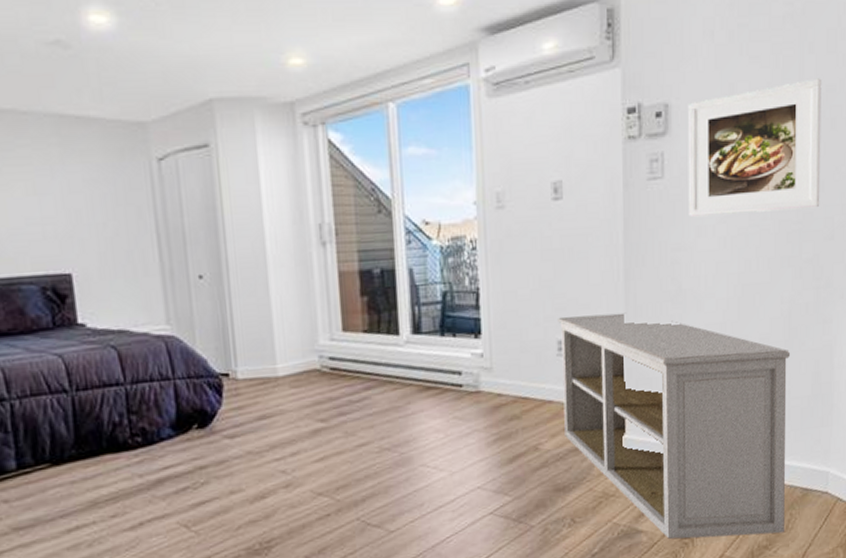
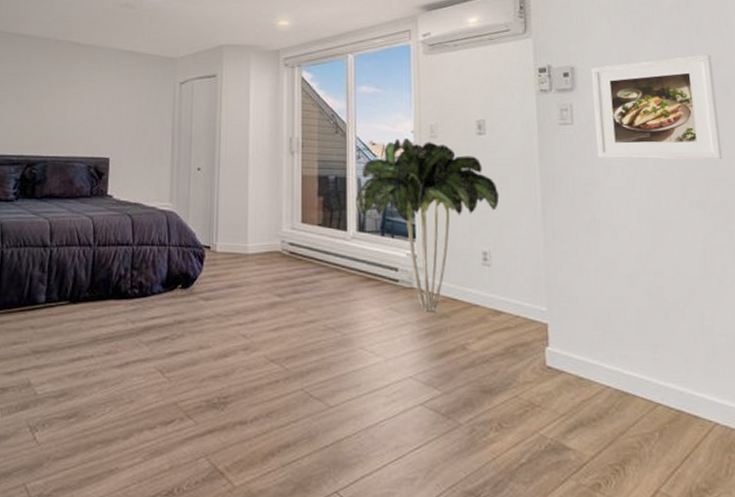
indoor plant: none [407,211,577,416] -> present [355,137,500,312]
storage cabinet: present [556,312,791,539] -> none [482,231,725,478]

